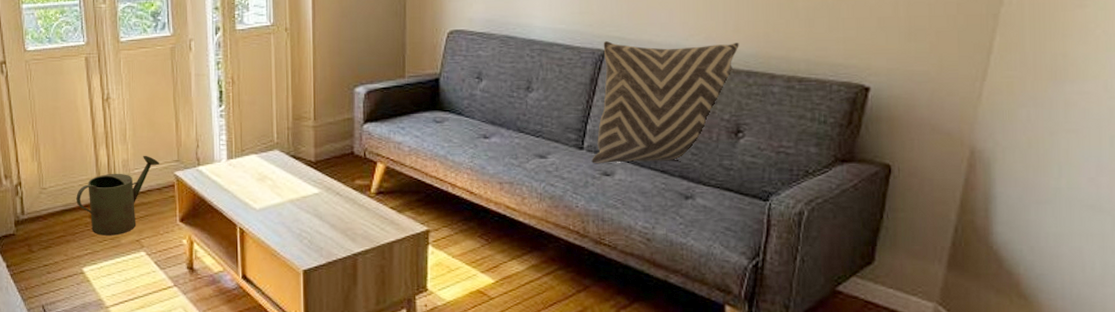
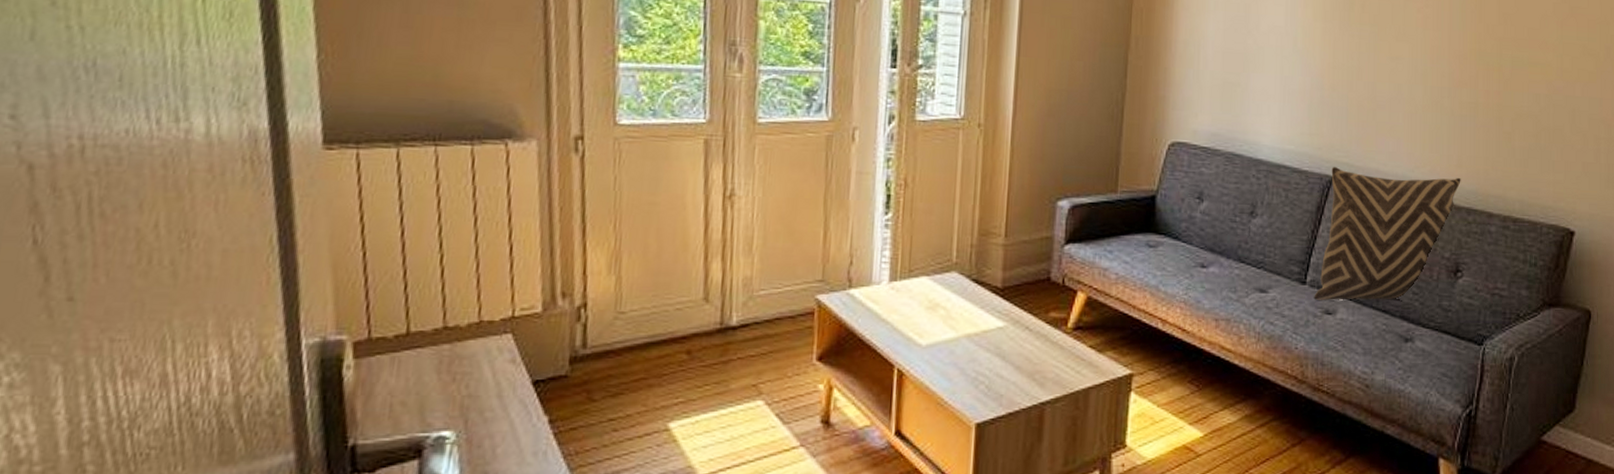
watering can: present [76,155,159,236] -> none [669,272,796,378]

